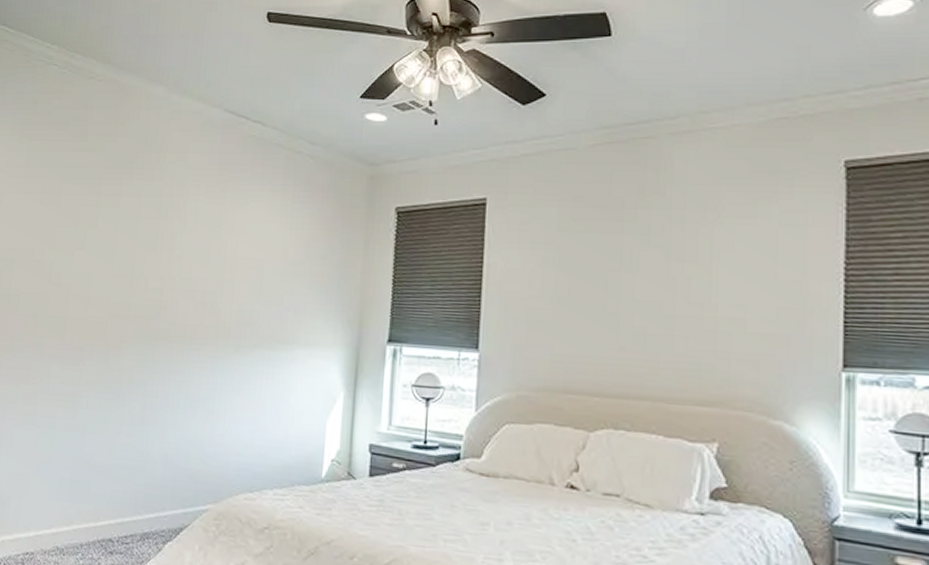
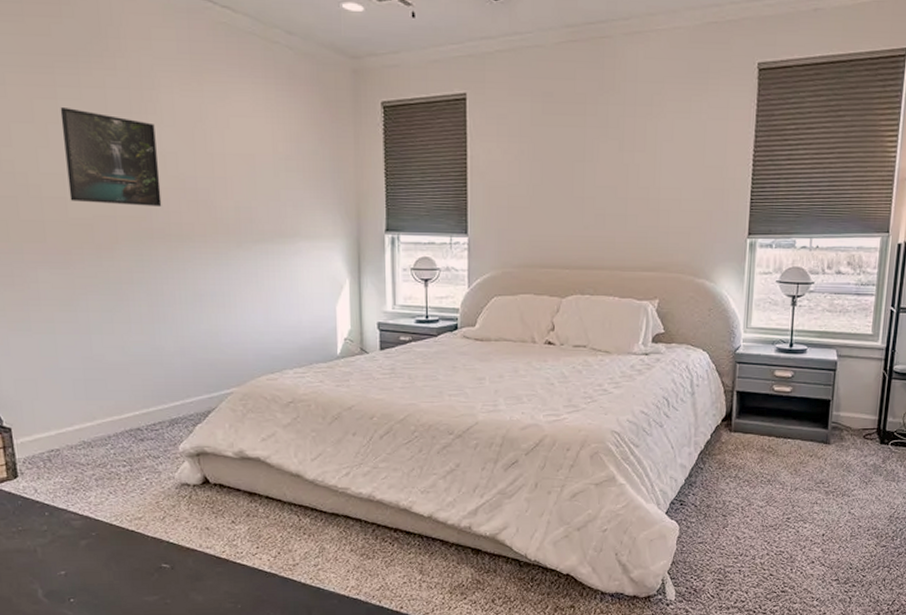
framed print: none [92,214,178,309] -> present [60,108,162,208]

